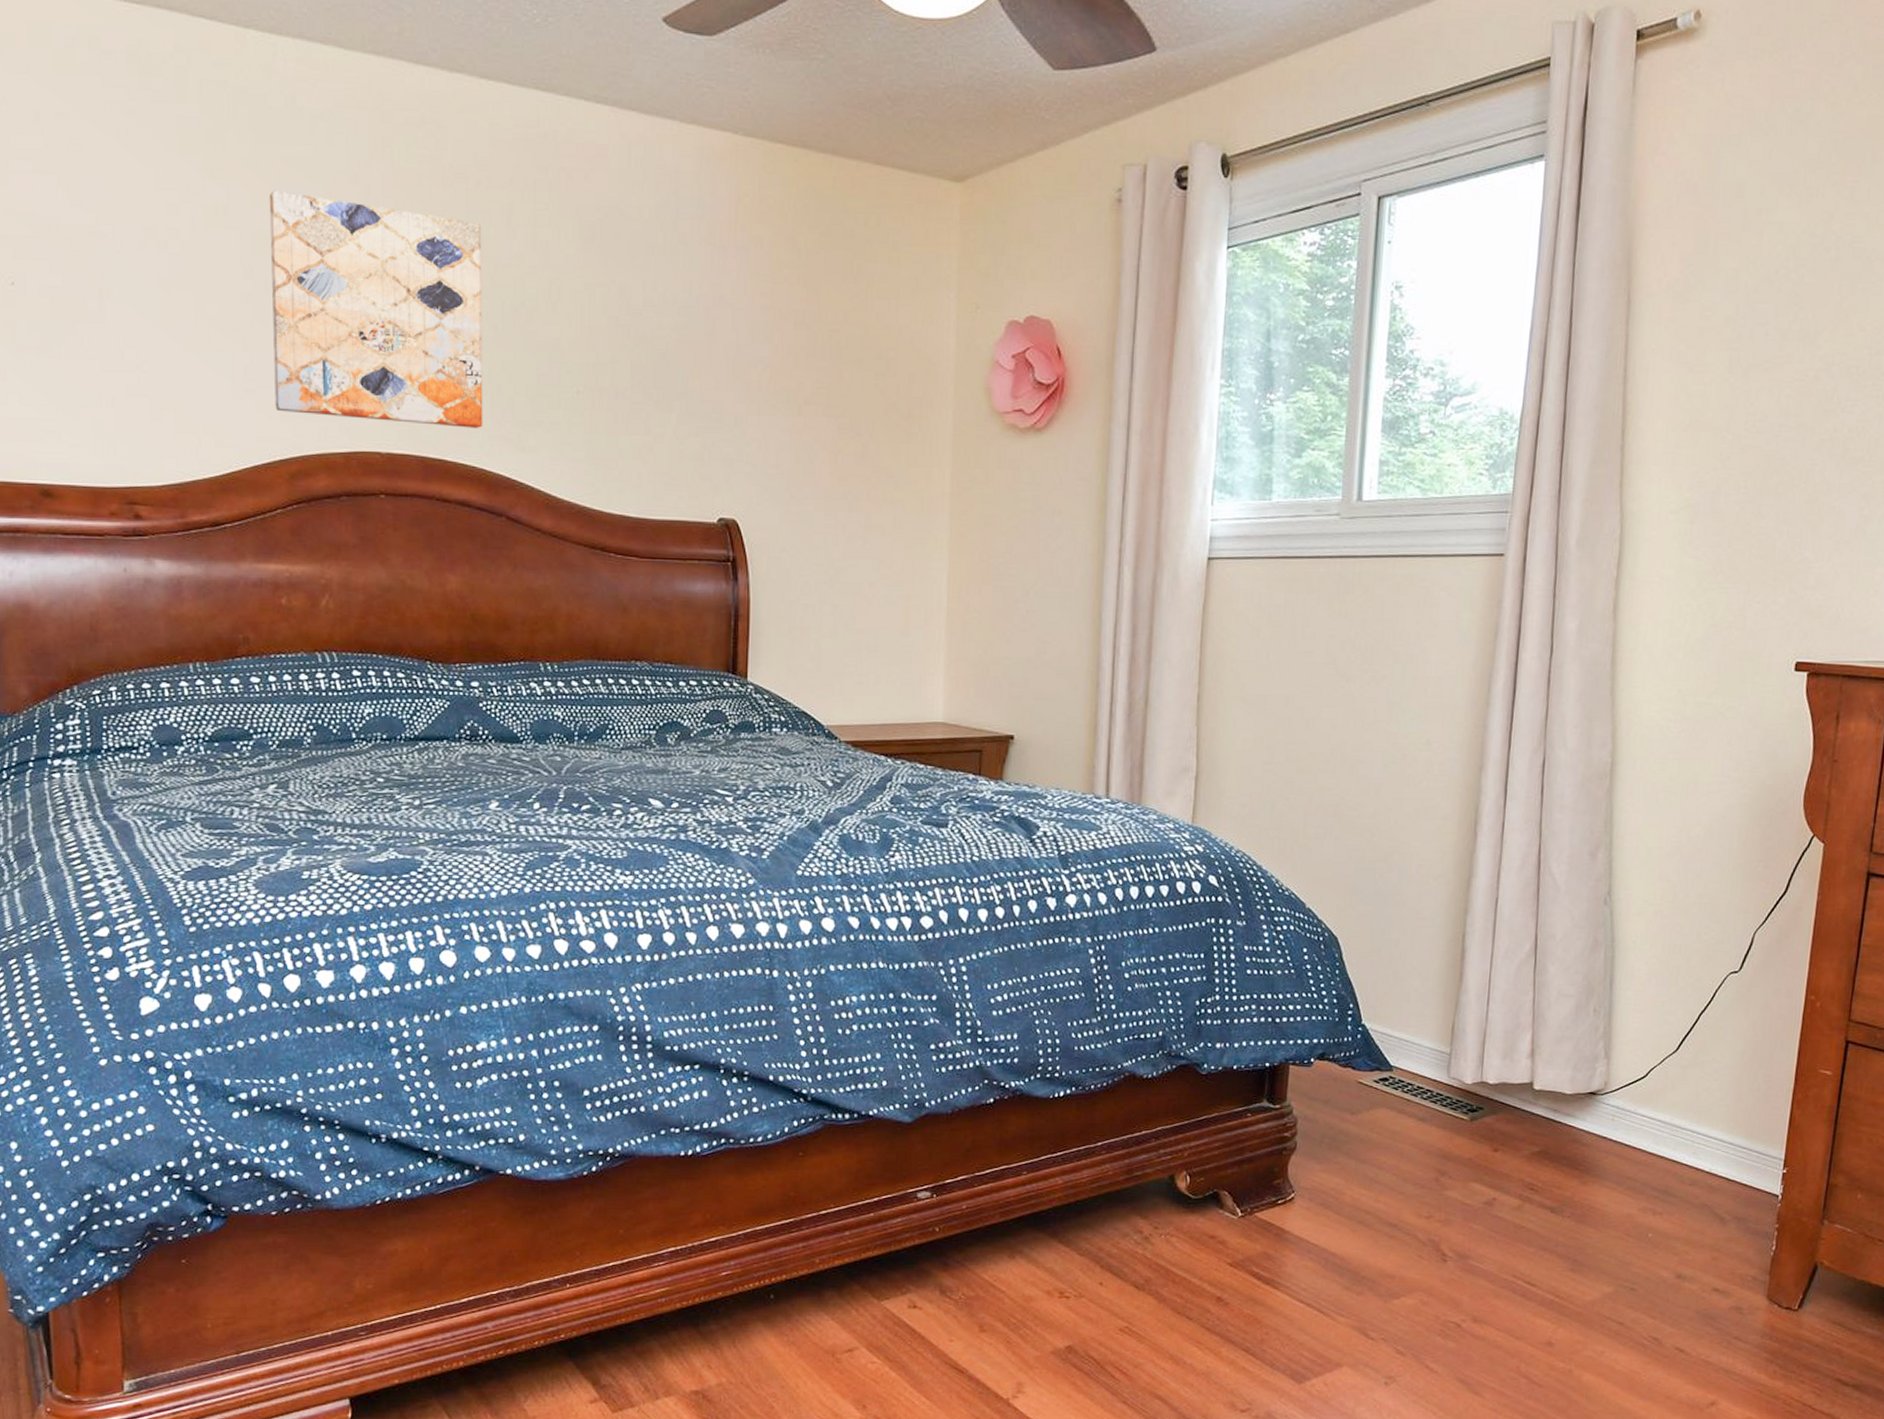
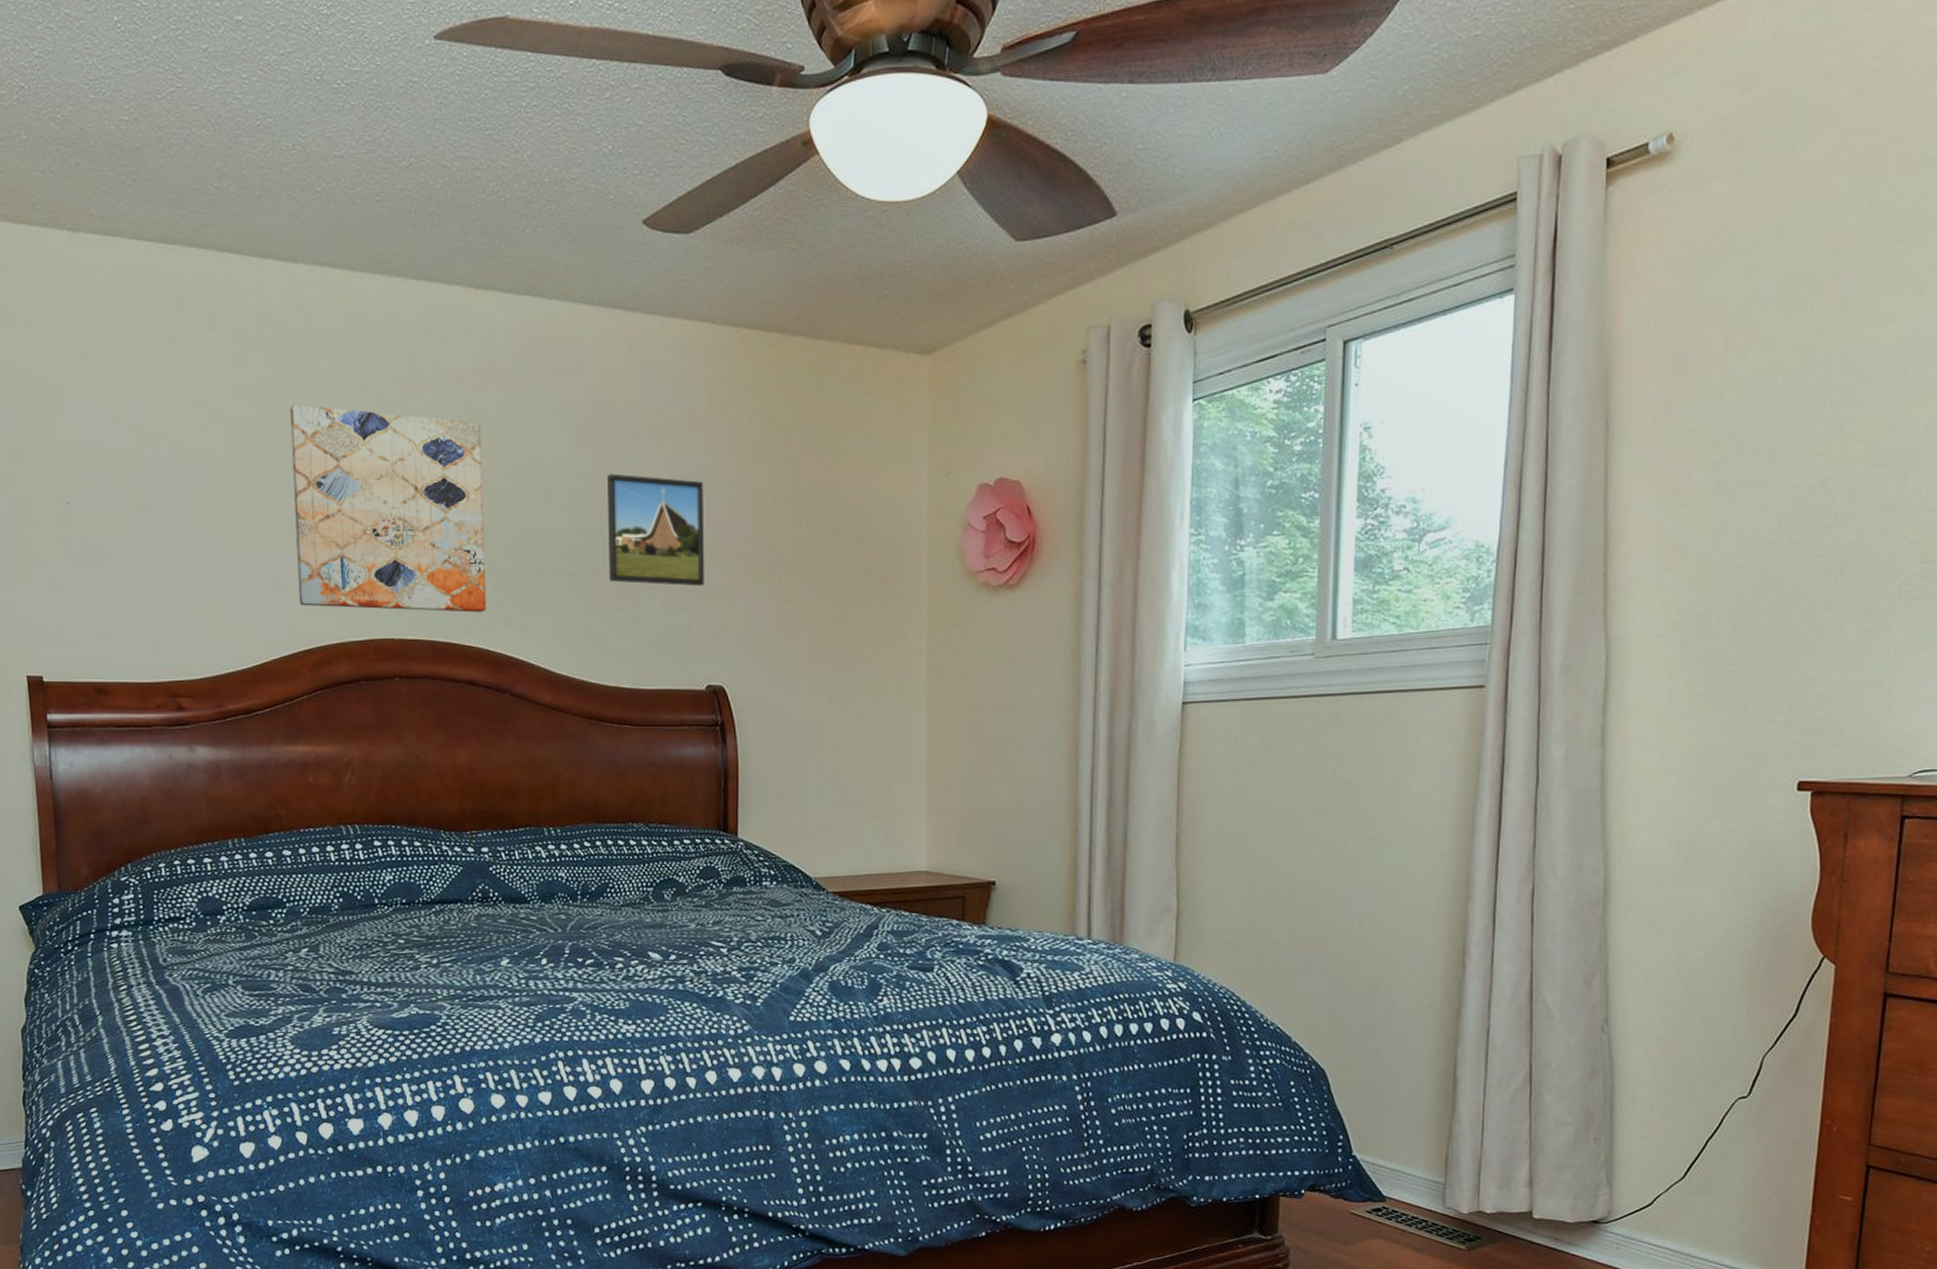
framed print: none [617,287,720,413] -> present [607,473,704,587]

